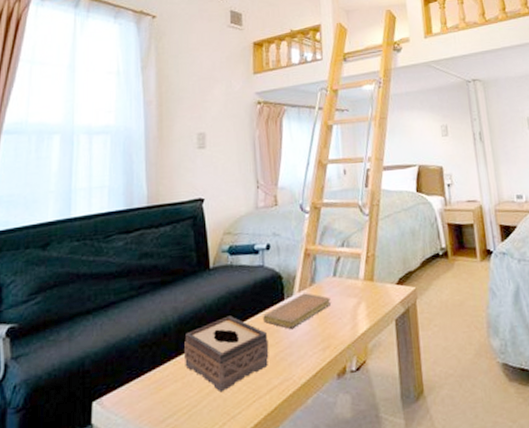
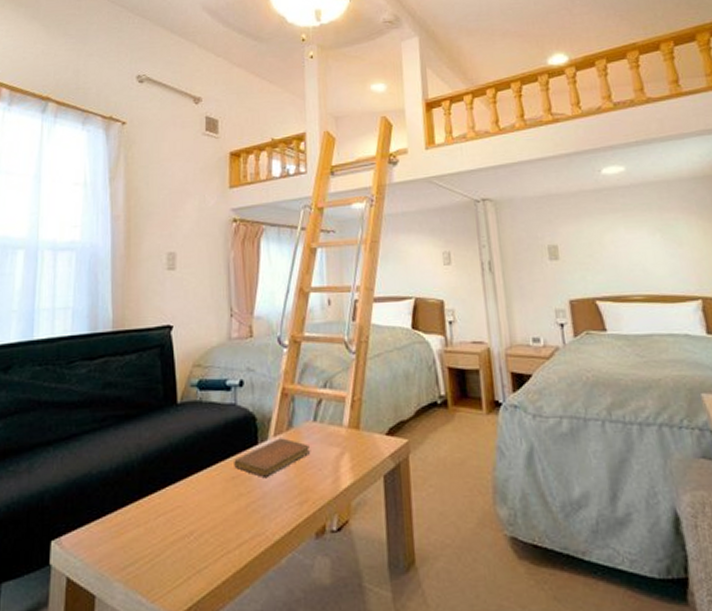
tissue box: present [183,316,269,393] -> none [147,458,240,543]

